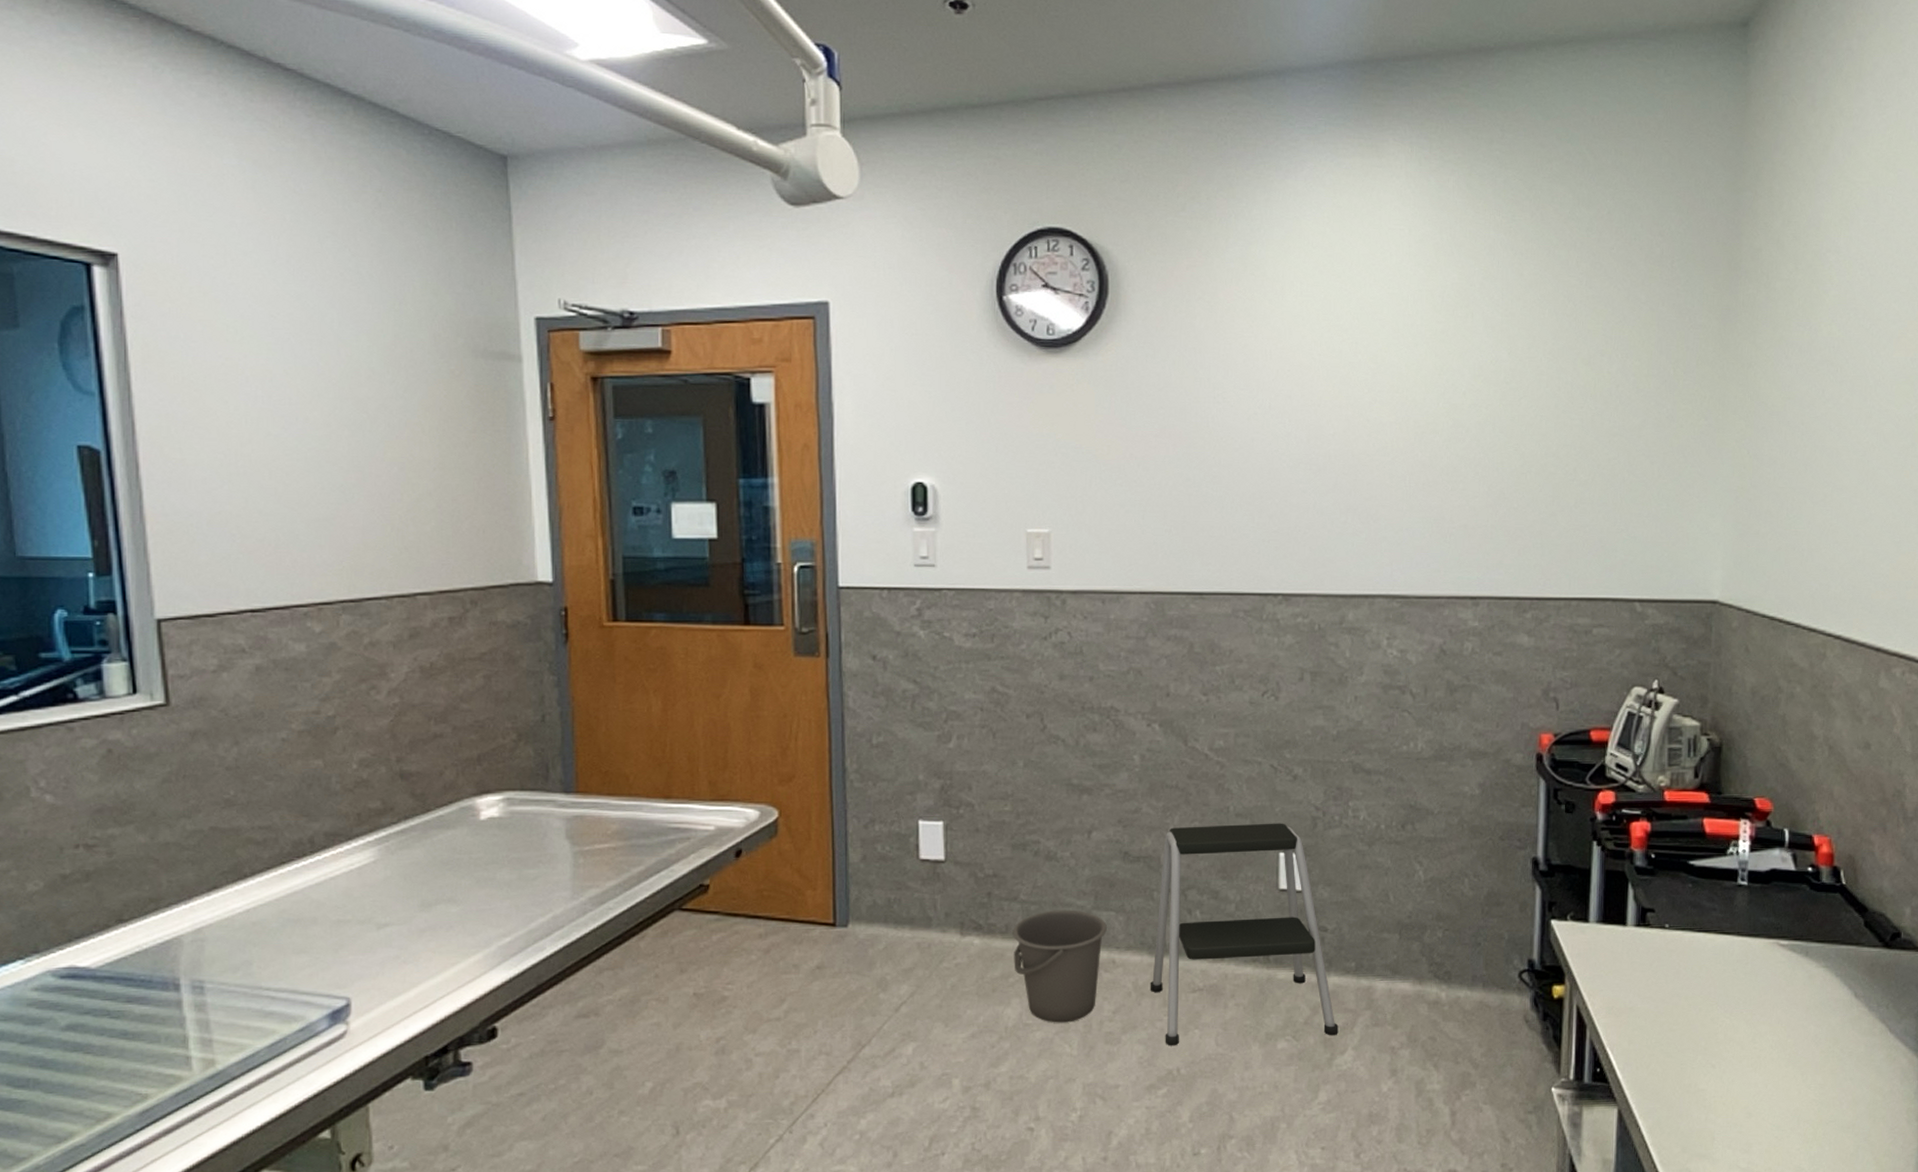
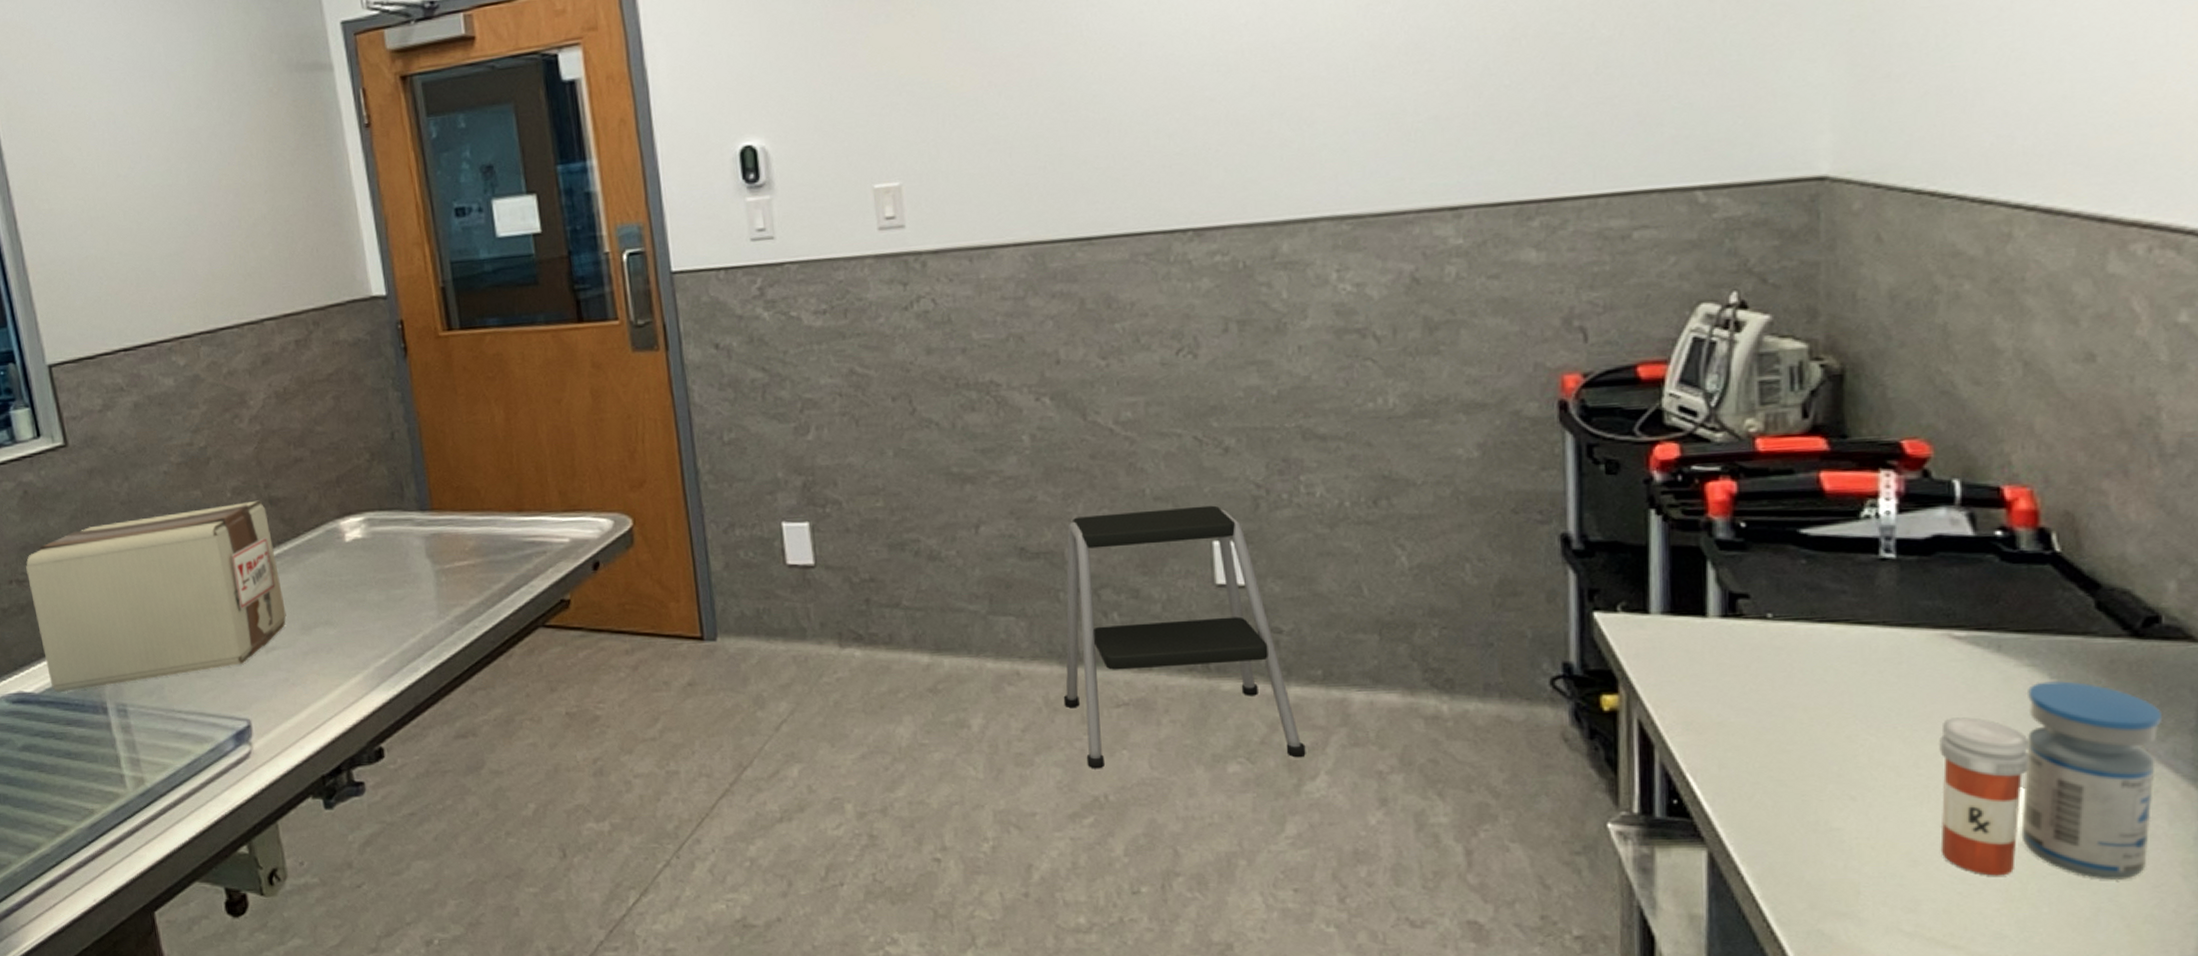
box: none [99,773,405,968] -> present [26,500,287,693]
bucket: present [1013,909,1108,1023] -> none [897,615,1008,743]
medicine: none [1766,1005,1822,1124] -> present [1938,717,2030,876]
medicine: none [1815,978,1899,1125] -> present [2021,681,2162,880]

